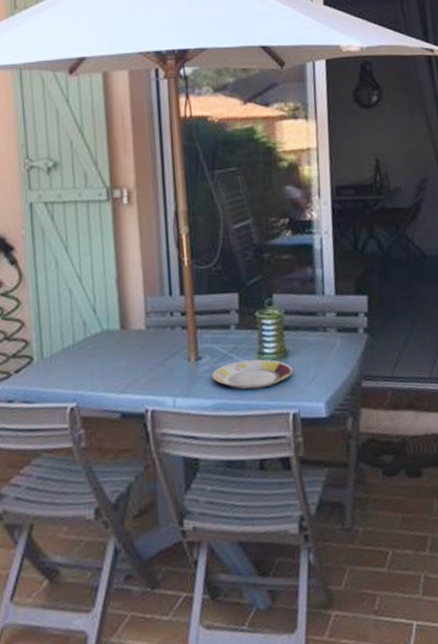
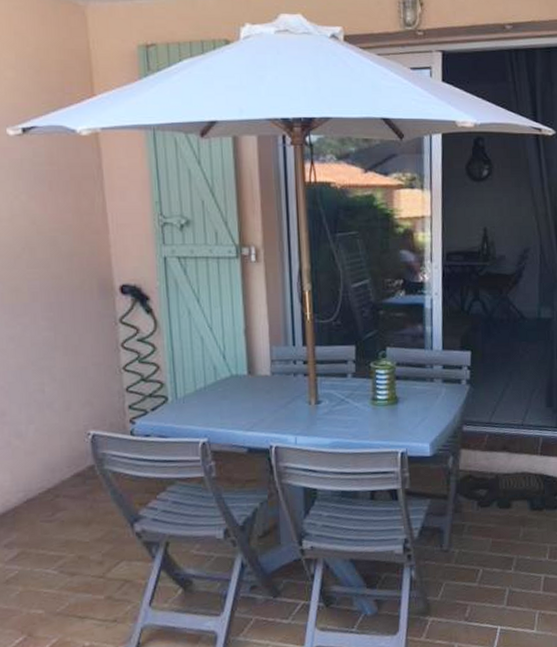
plate: present [211,359,293,390] -> none [330,404,402,431]

